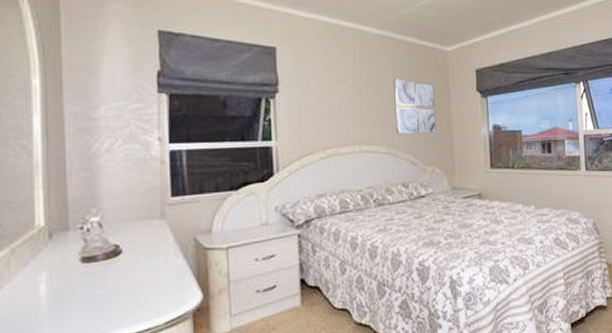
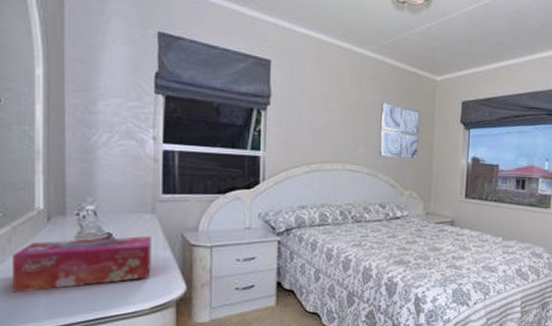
tissue box: none [12,244,163,322] -> present [13,236,152,293]

